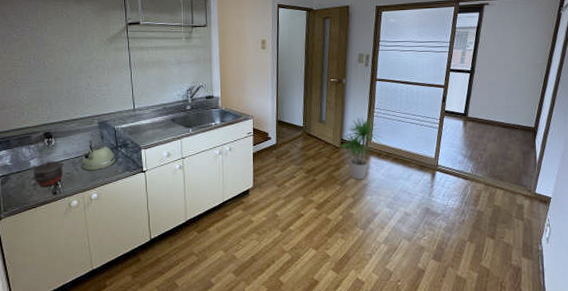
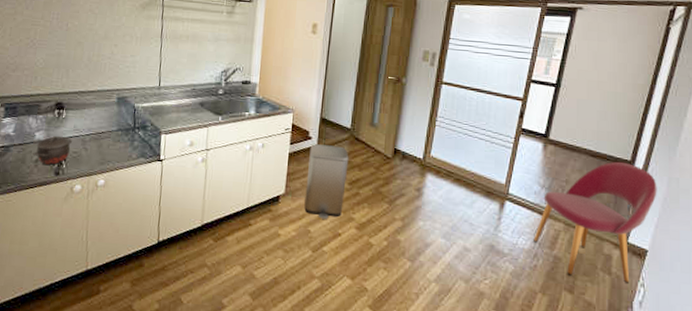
kettle: present [80,131,117,171] -> none [90,107,132,153]
pedal bin: none [270,142,304,204] -> present [304,144,349,219]
potted plant: present [339,116,383,180] -> none [391,123,444,201]
dining chair: none [460,129,557,226] -> present [533,161,657,283]

